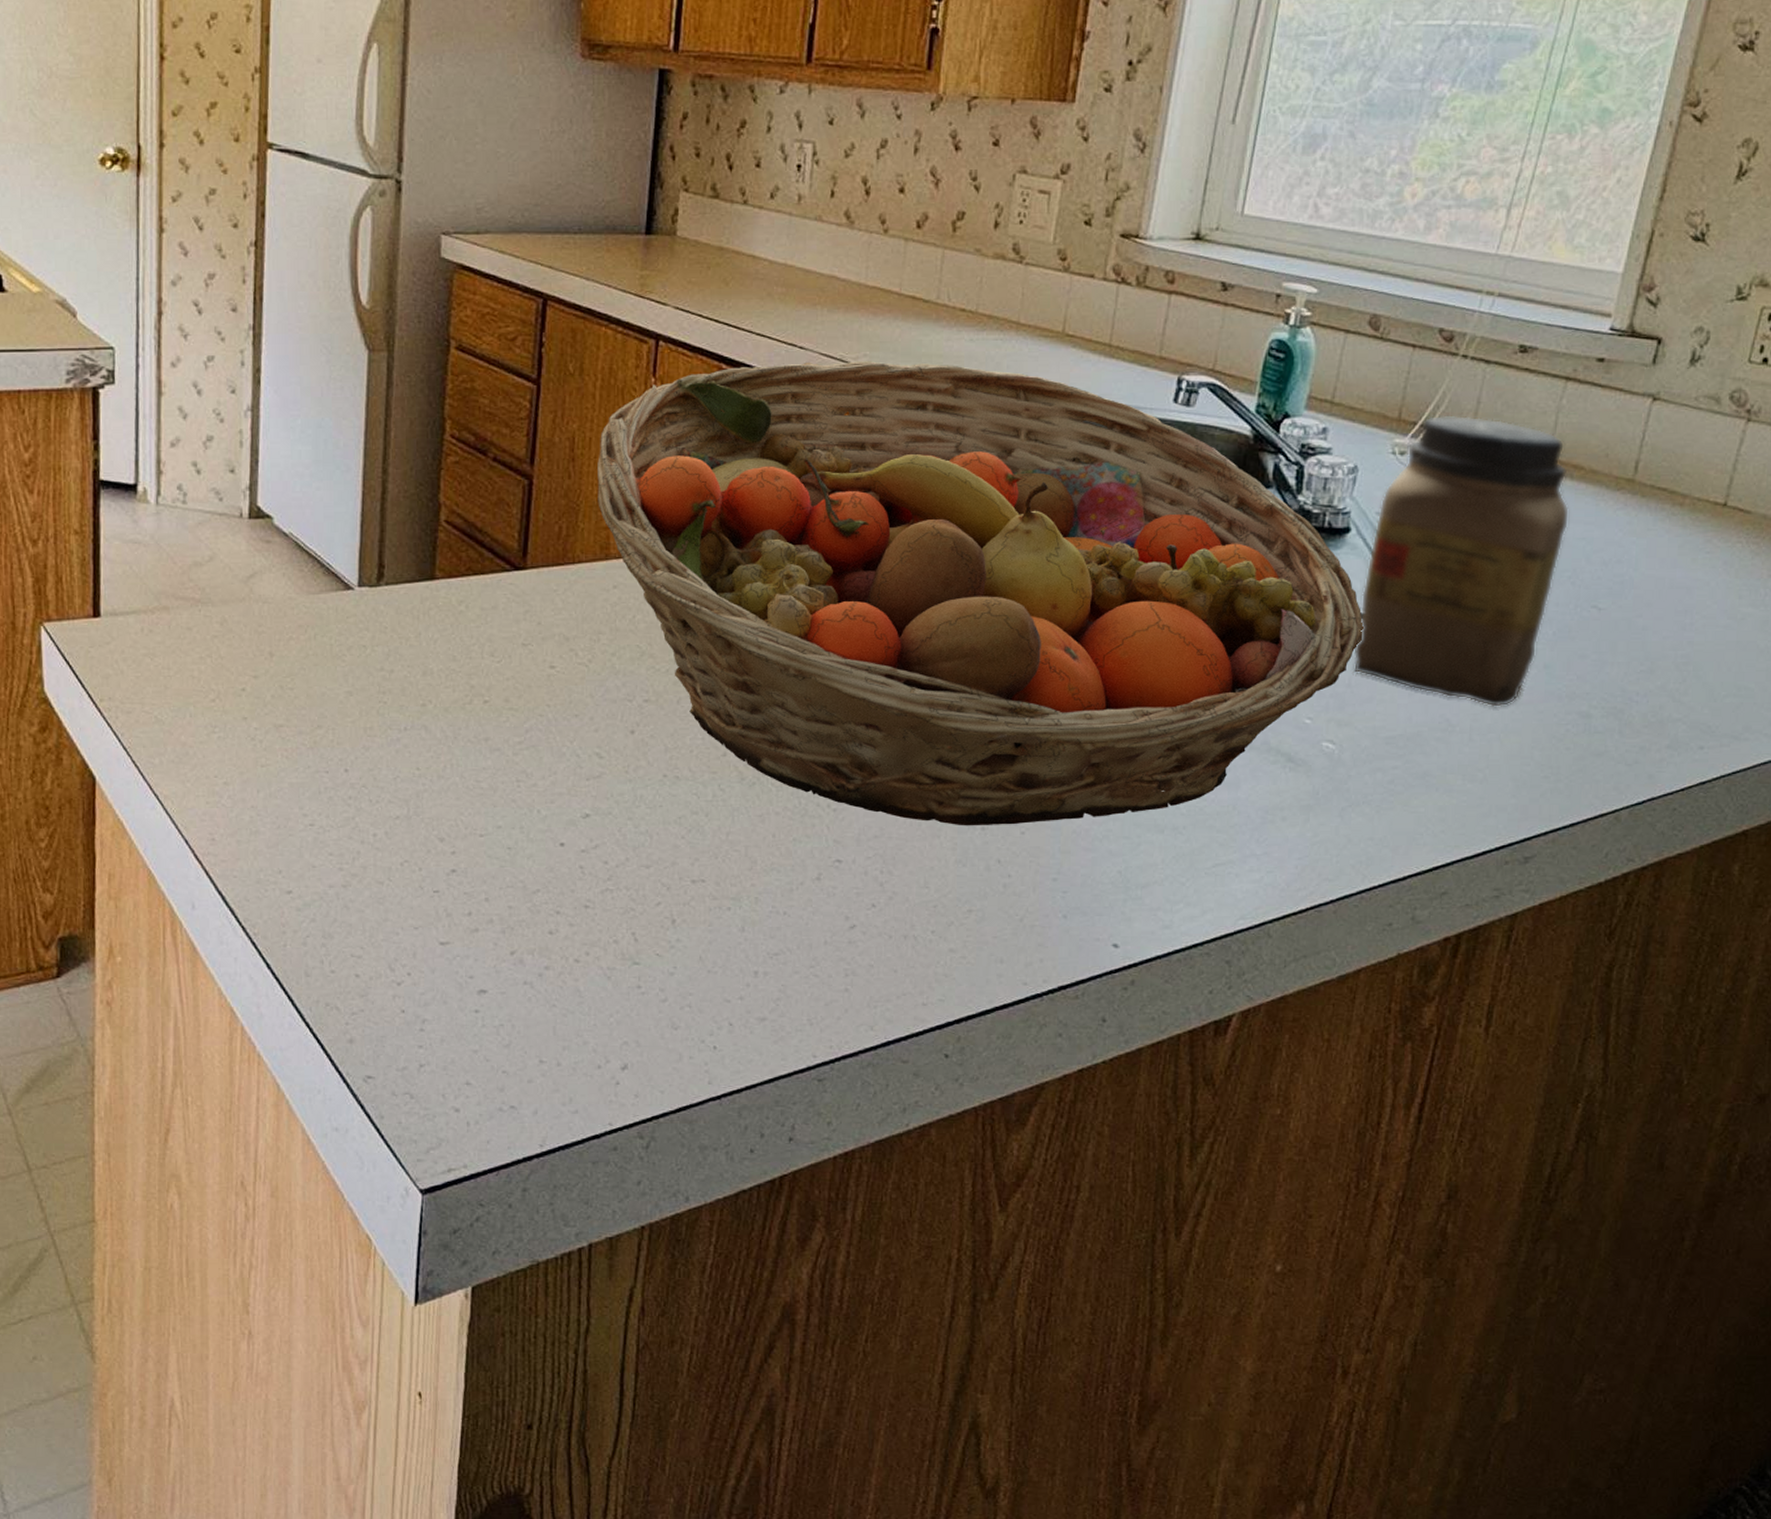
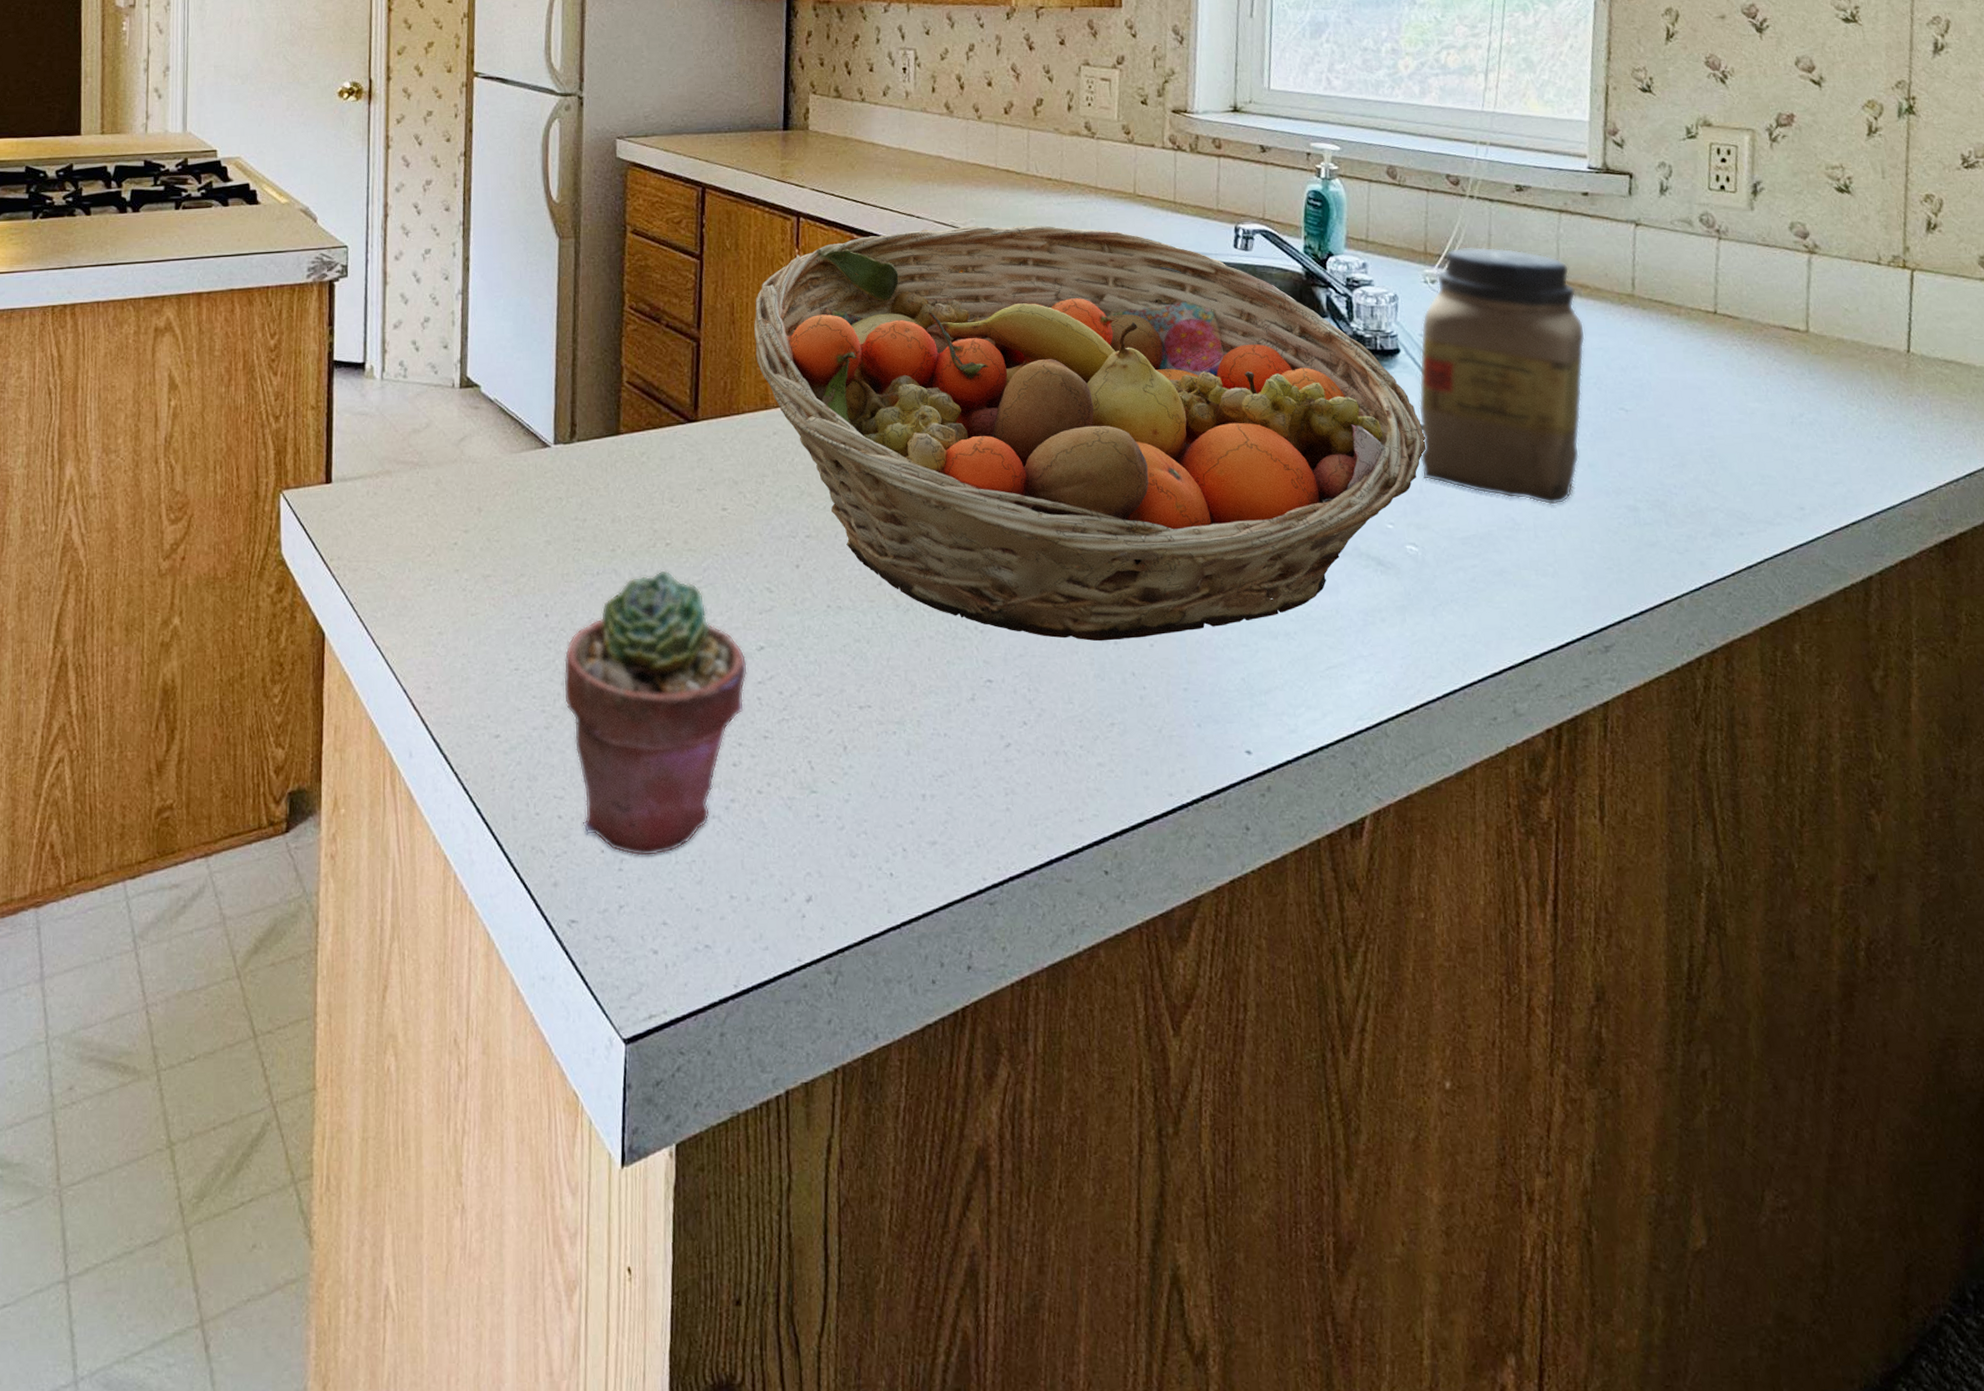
potted succulent: none [363,729,570,1019] -> present [563,570,748,857]

